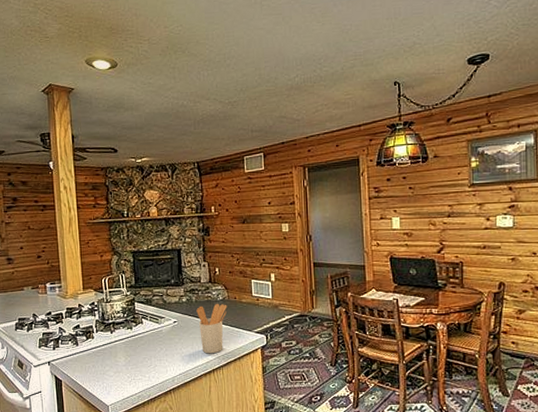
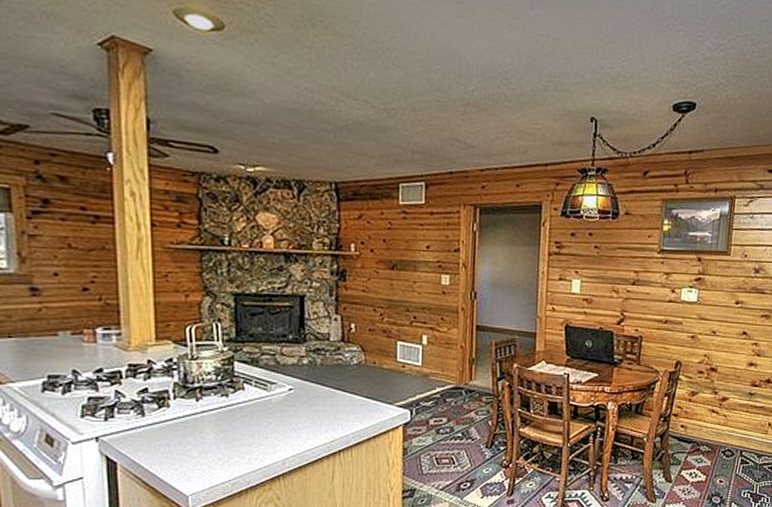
utensil holder: present [196,303,227,354] -> none [321,368,363,431]

